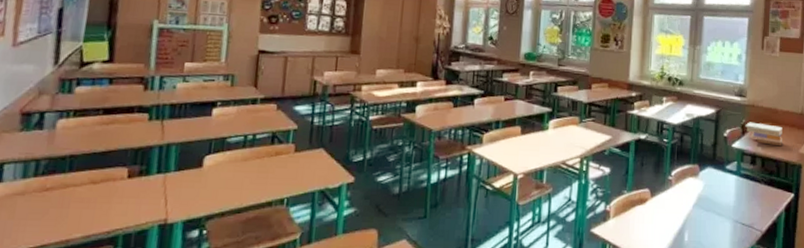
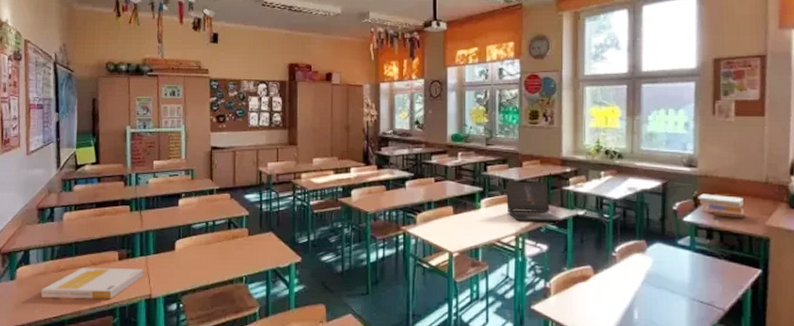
book: none [14,186,160,225] -> present [41,267,144,300]
laptop computer: none [574,103,624,146] -> present [506,181,561,223]

